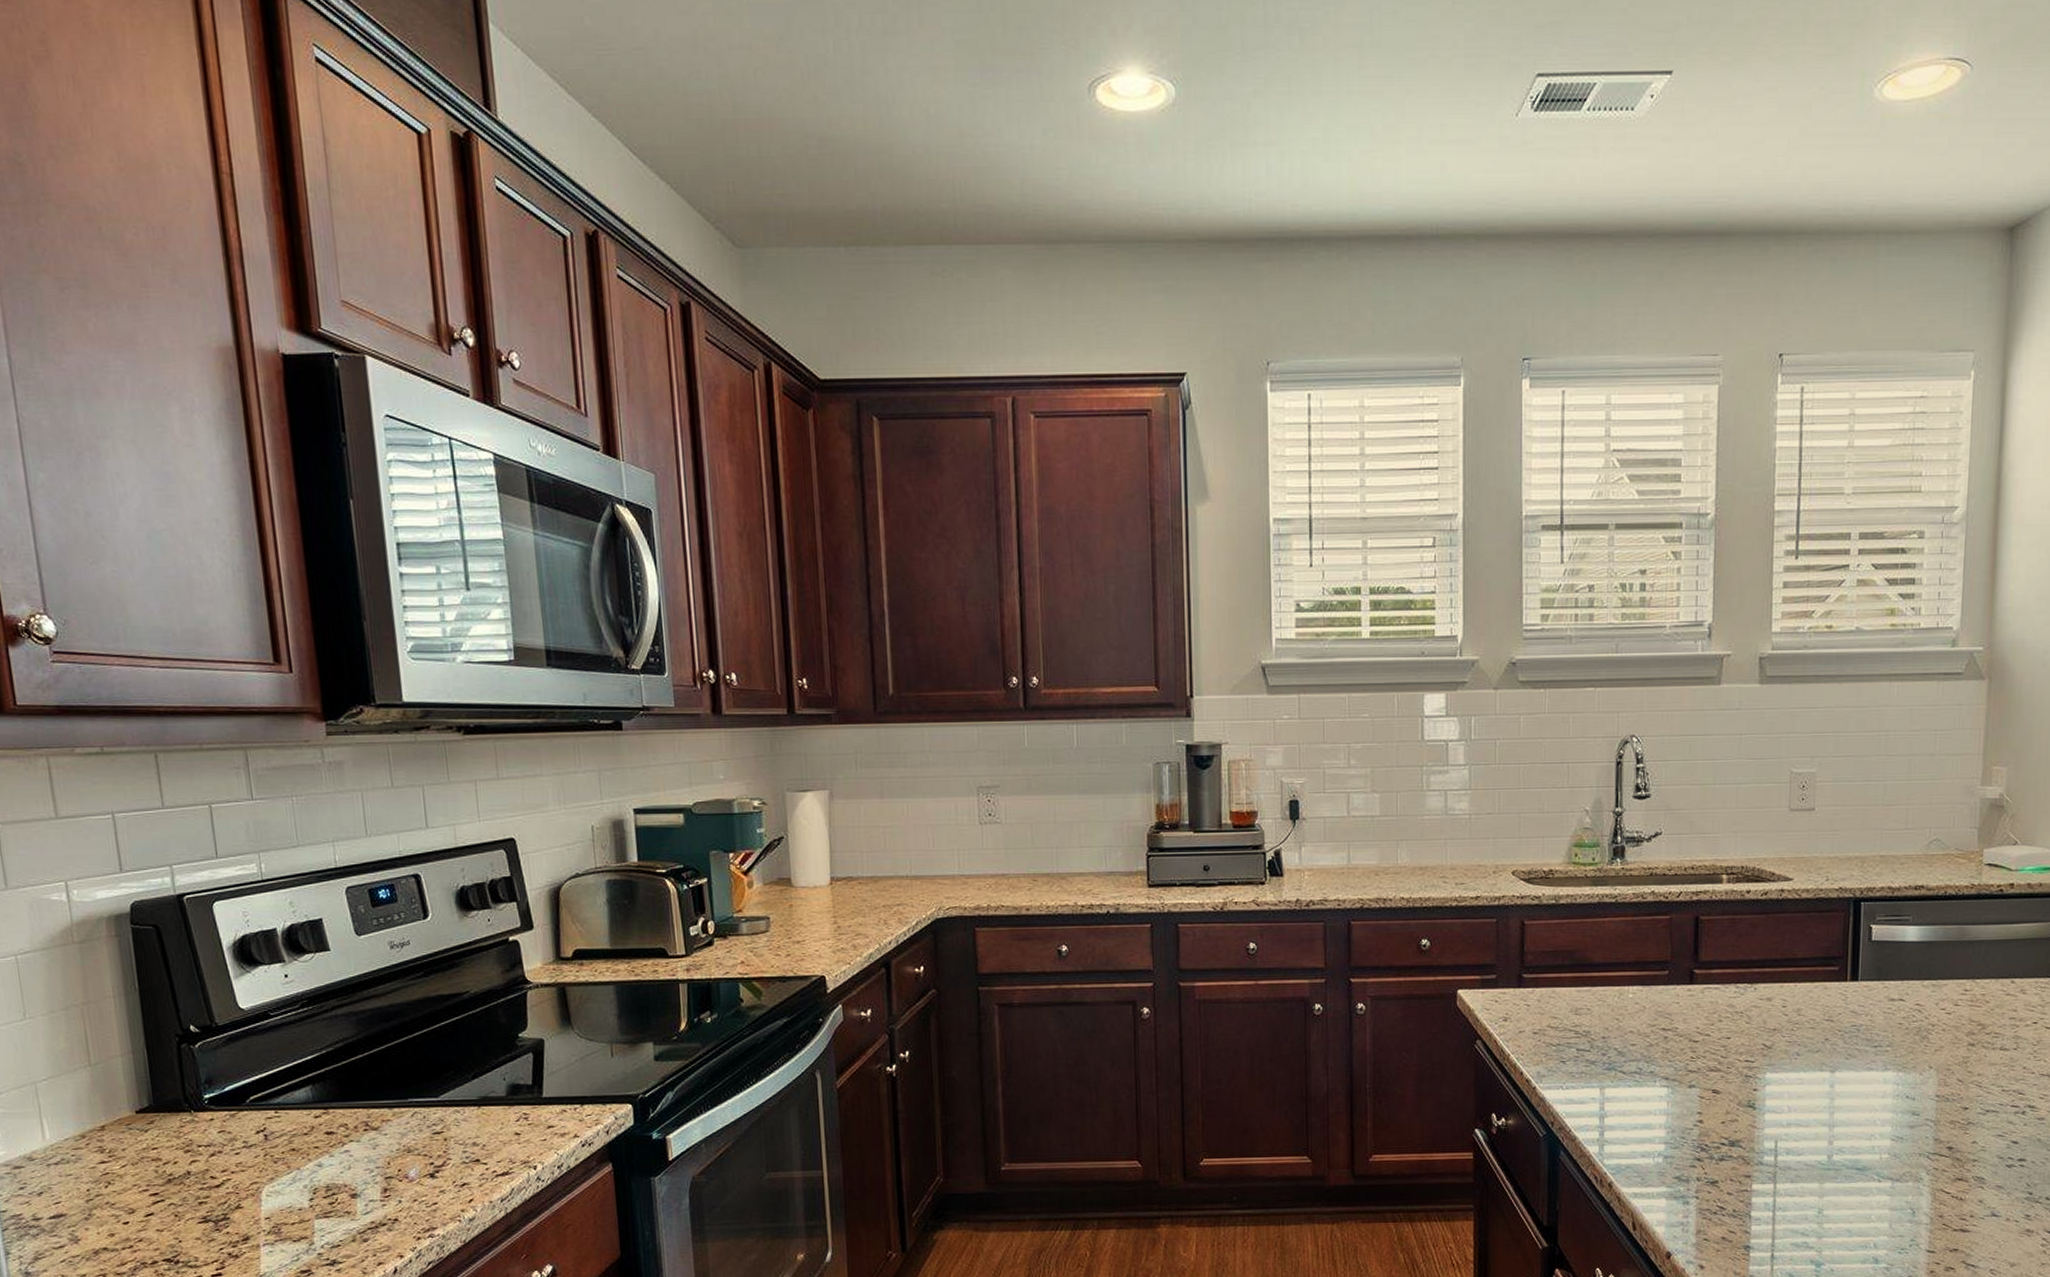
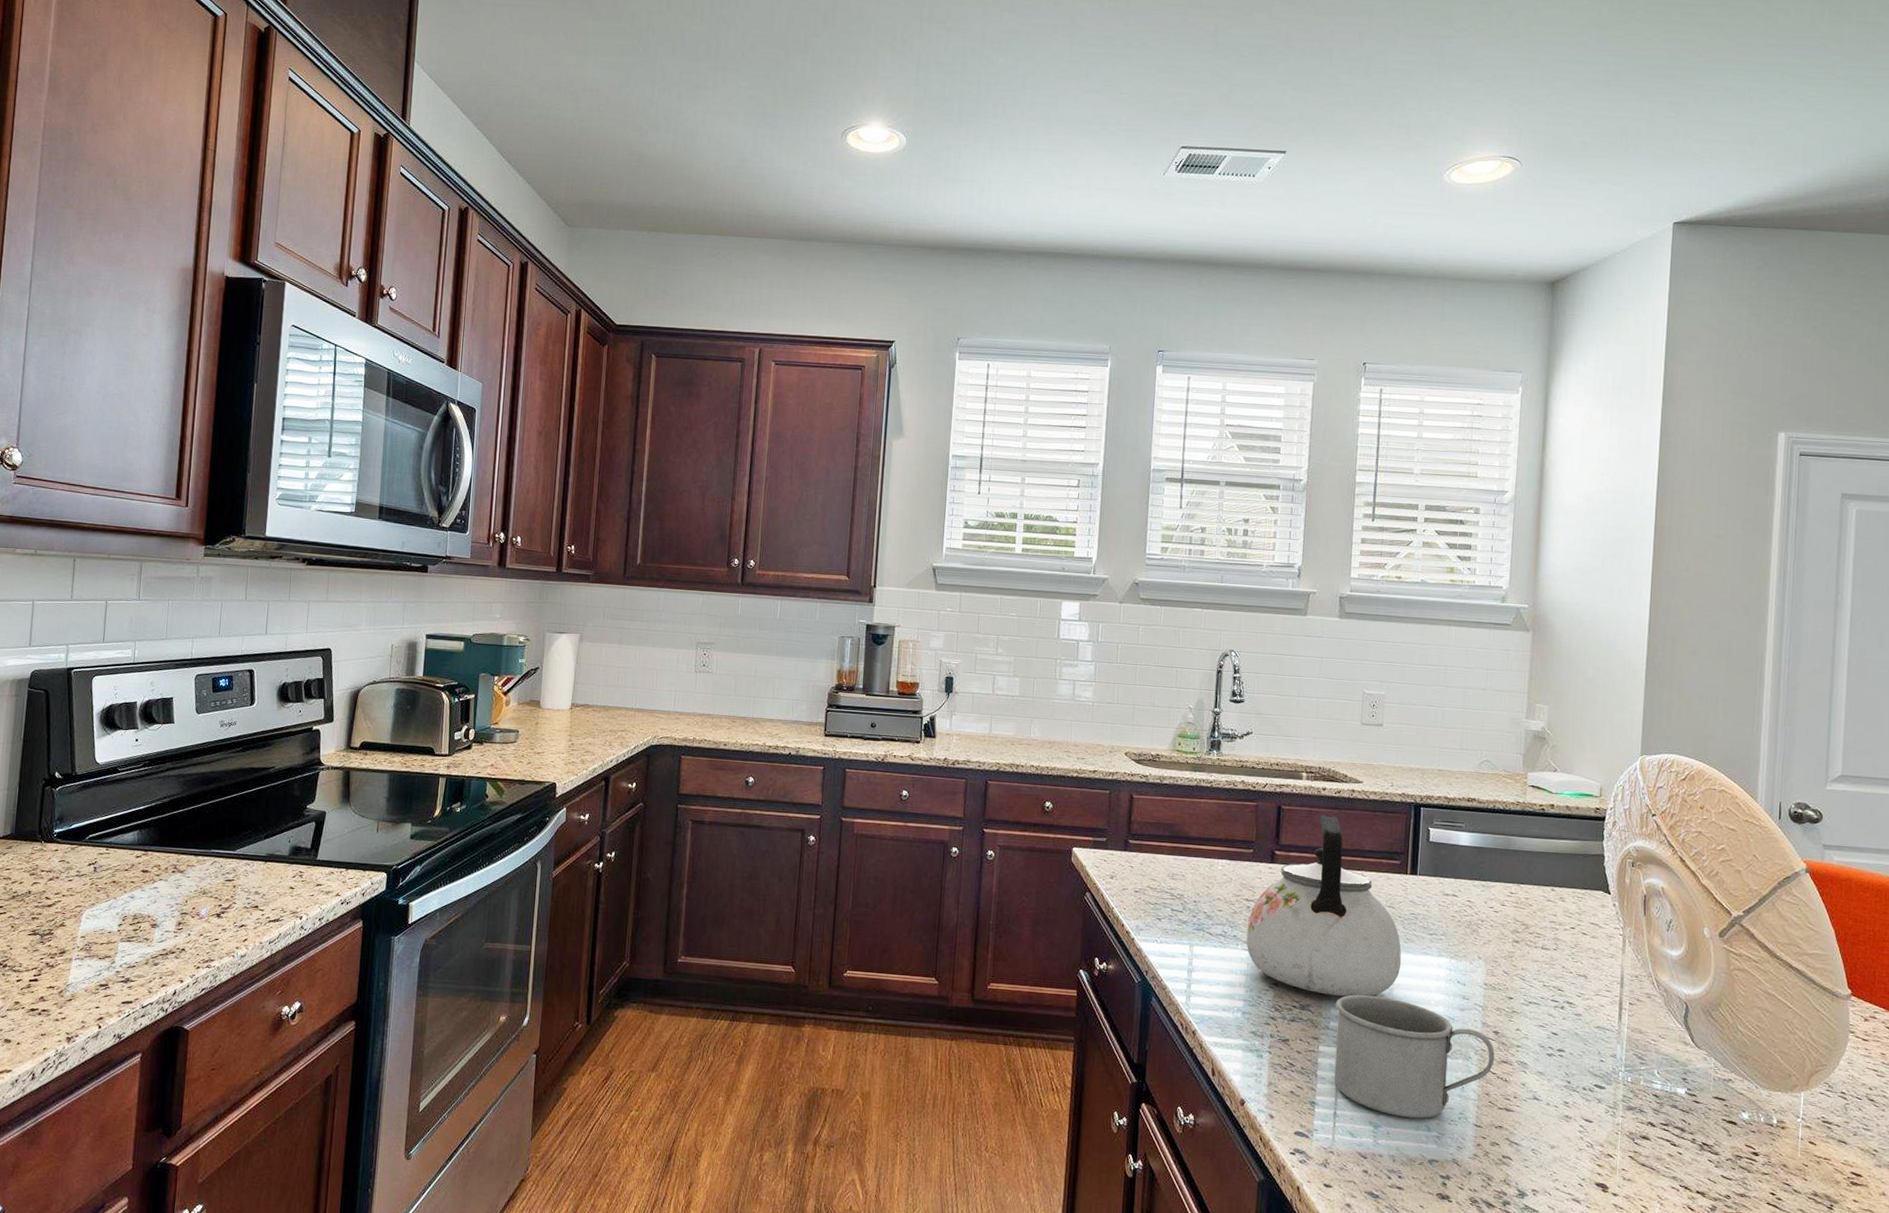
kettle: none [1665,922,1843,1127] -> present [1246,815,1402,997]
mug: none [1769,1122,1949,1252] -> present [1334,994,1495,1119]

